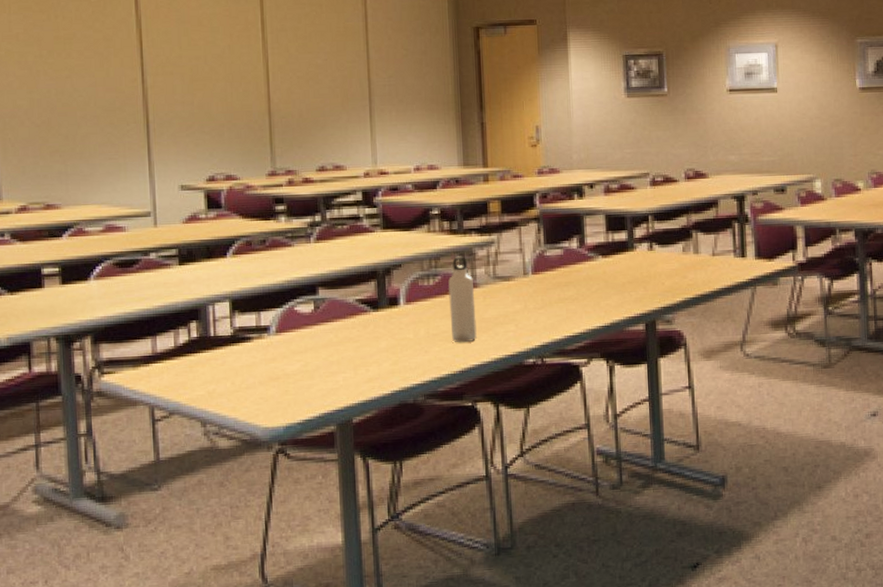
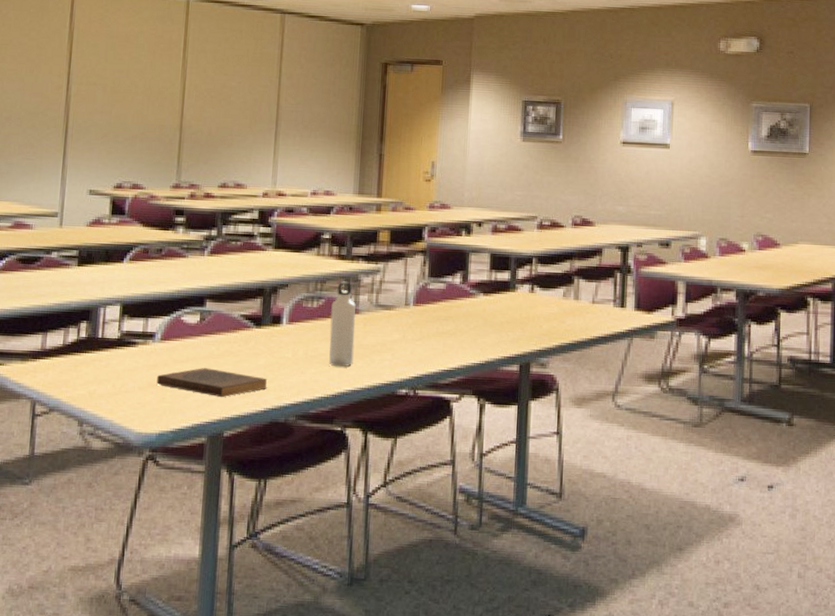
book: none [277,356,392,385] -> present [156,368,268,398]

